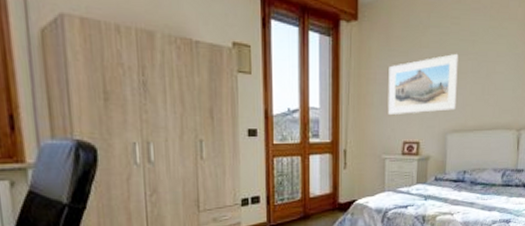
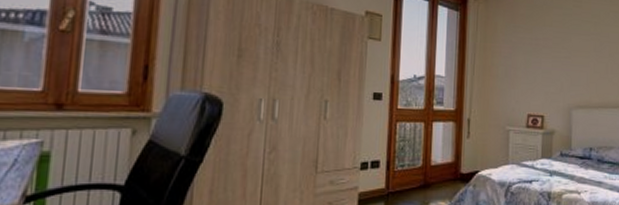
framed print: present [387,53,459,116] -> none [512,33,581,88]

